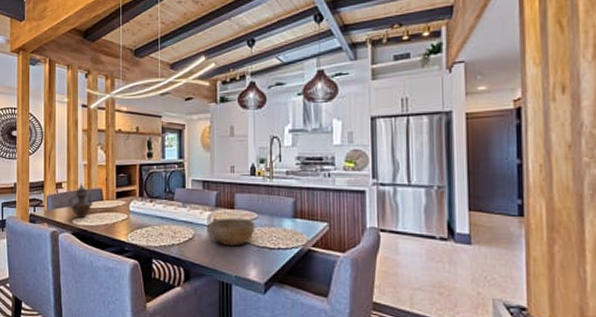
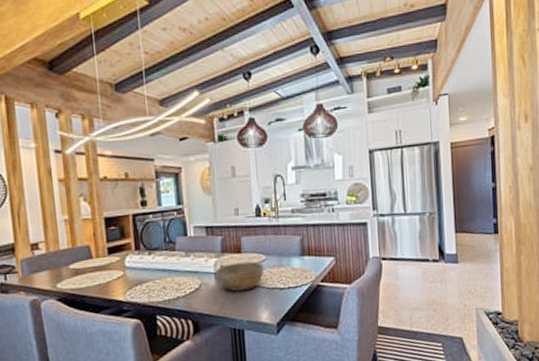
teapot: present [68,183,93,219] -> none [48,241,81,282]

